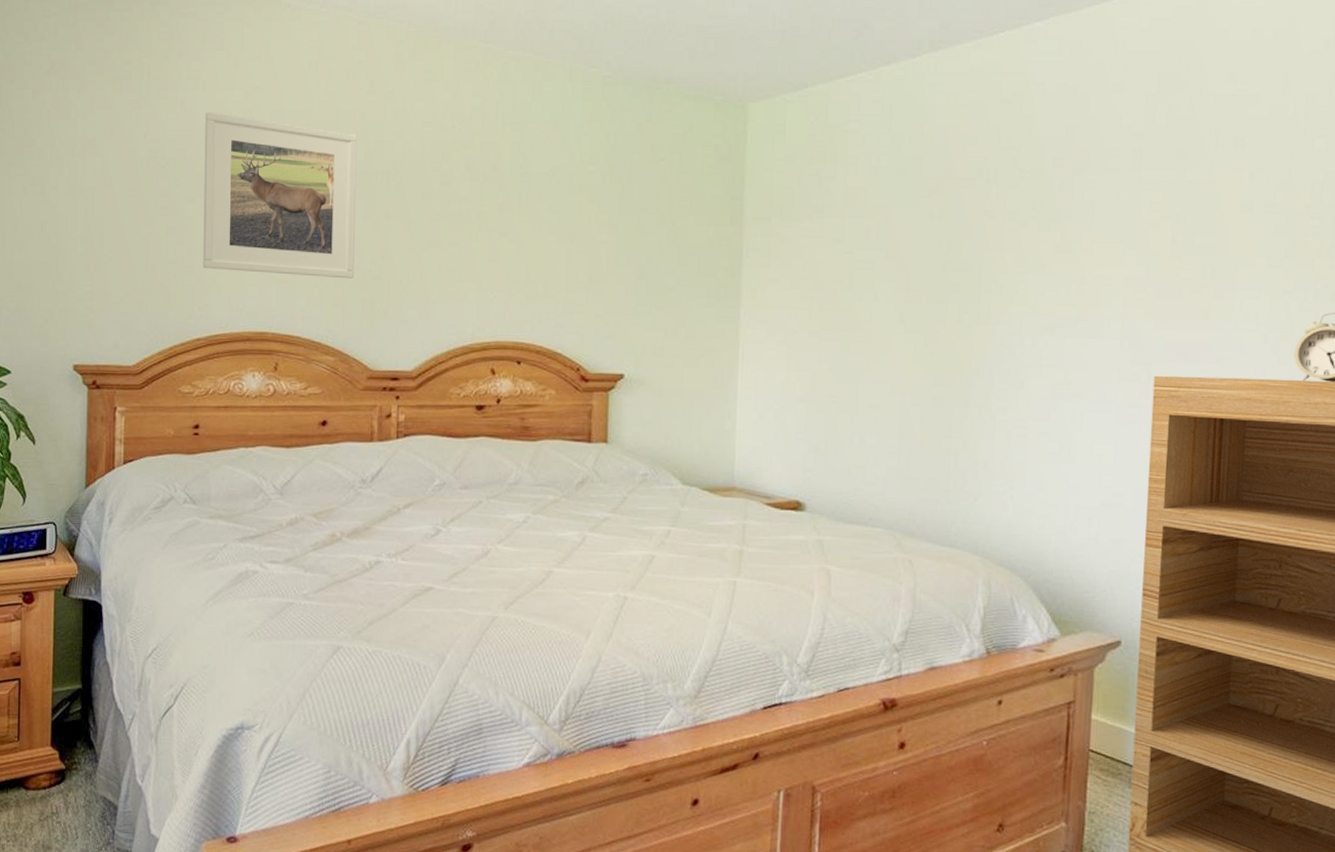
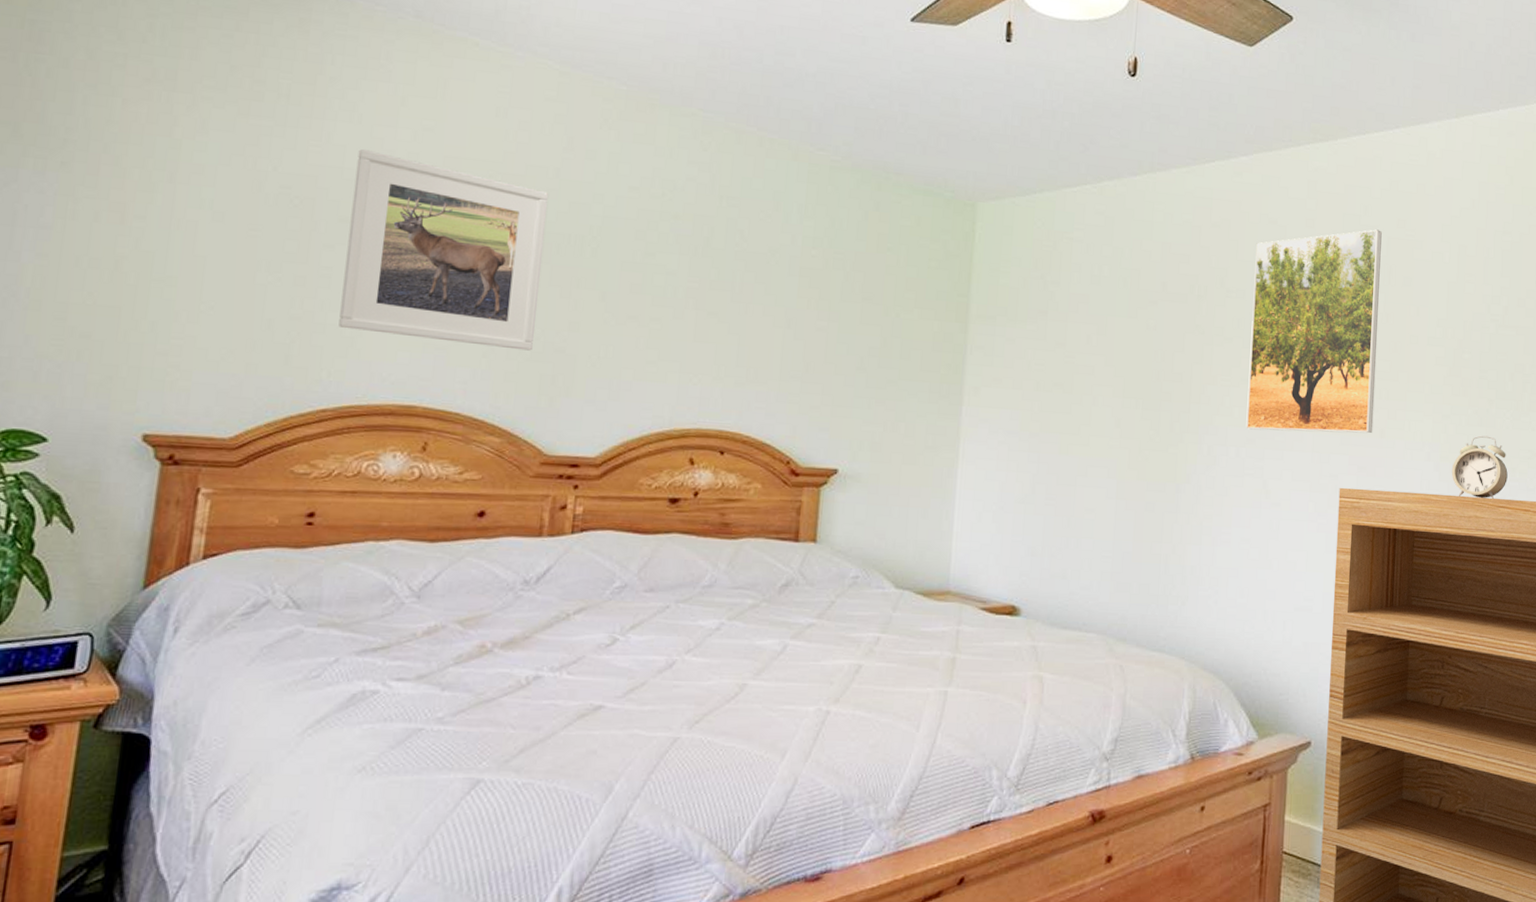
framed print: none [1043,87,1207,318] -> present [1246,229,1382,434]

